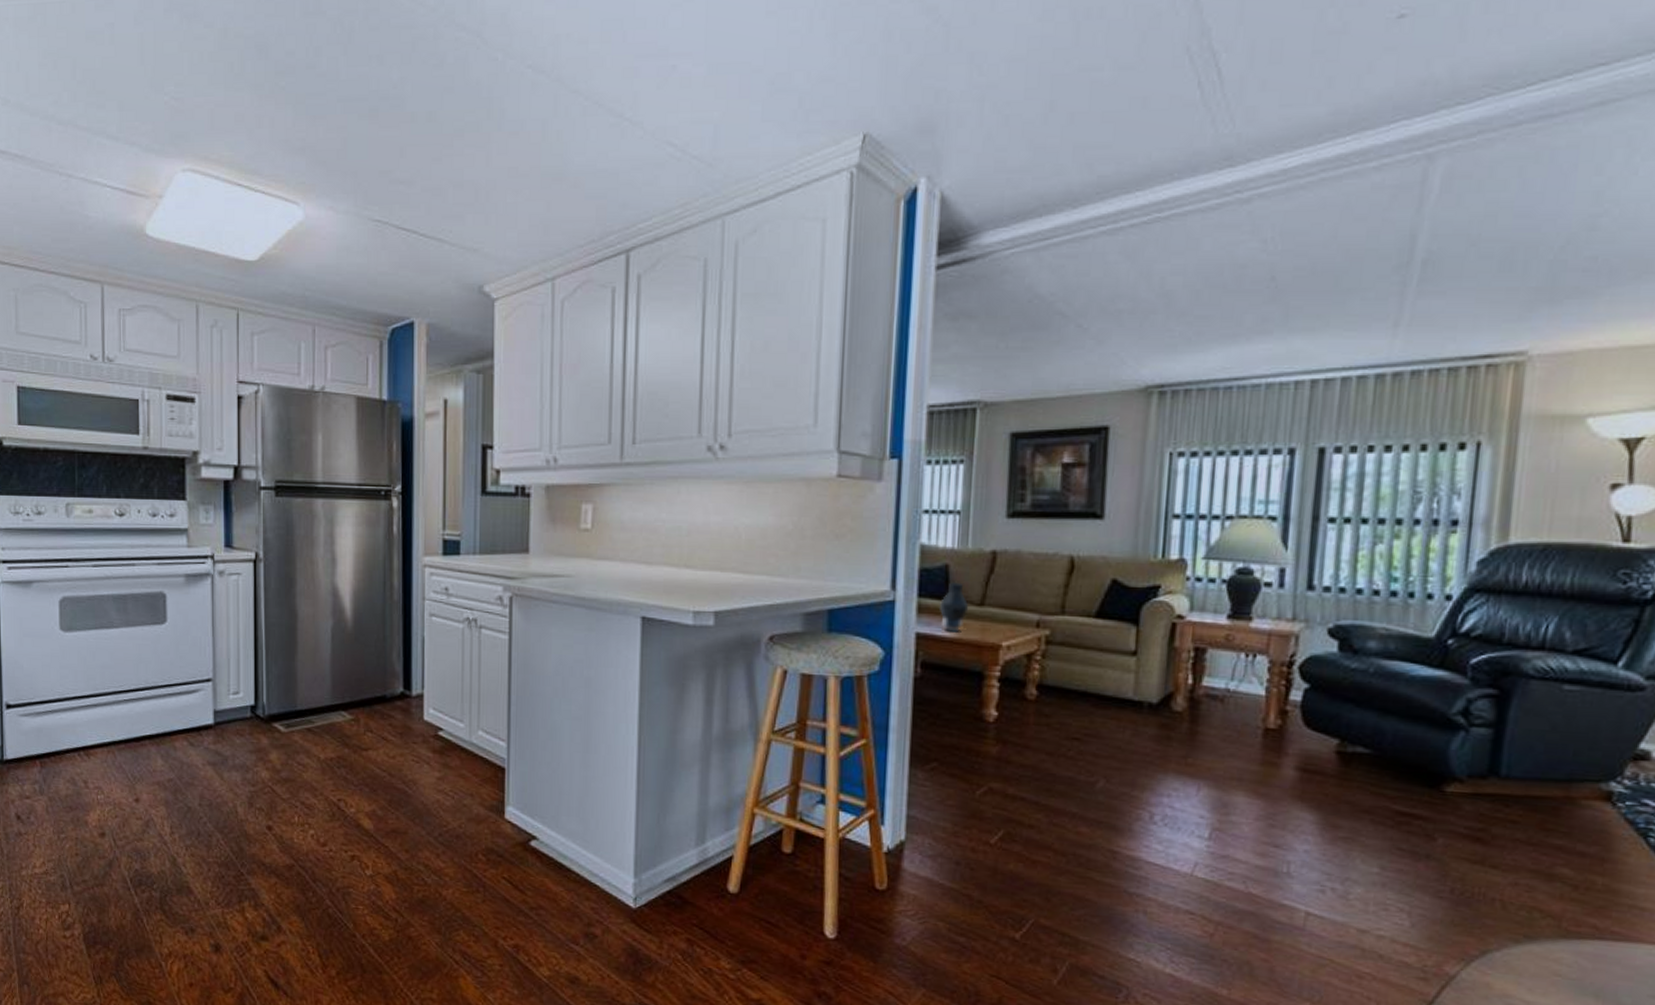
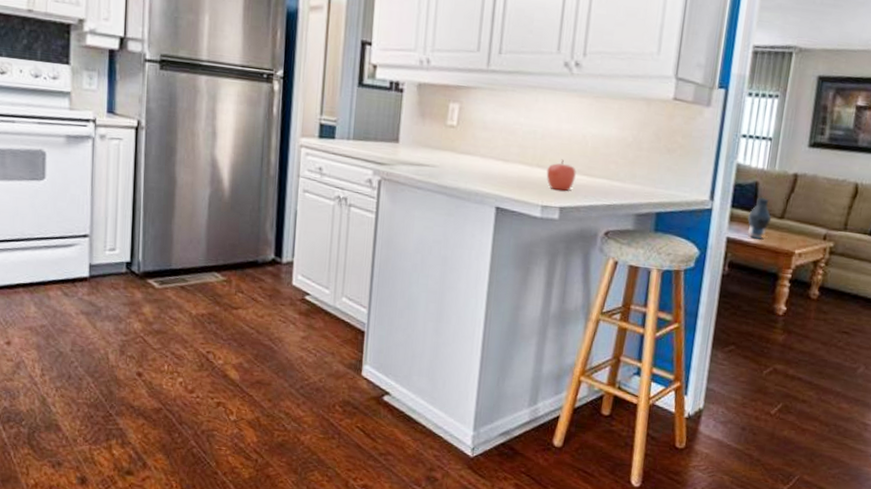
fruit: none [696,556,730,593] -> present [546,159,576,192]

